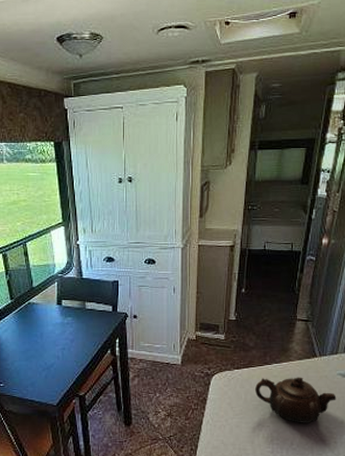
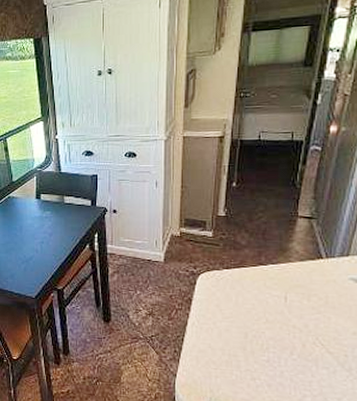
teapot: present [255,377,337,423] -> none [248,279,348,332]

